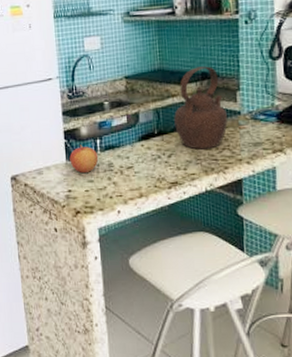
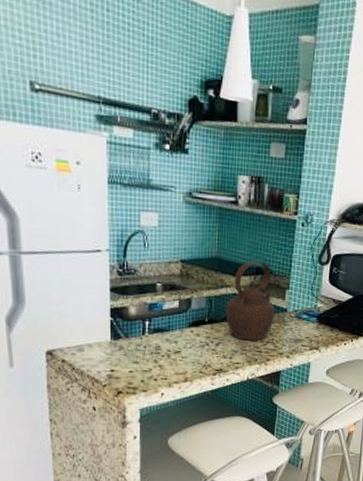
apple: present [69,145,99,174] -> none [115,324,146,354]

